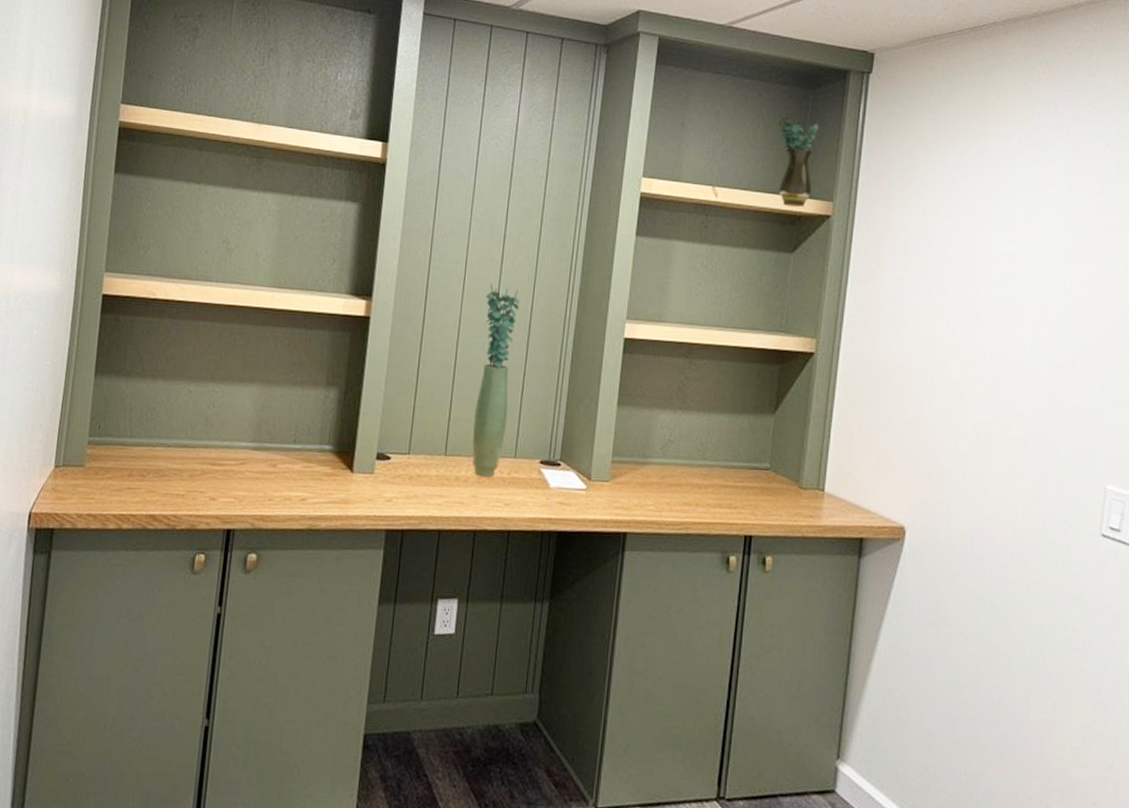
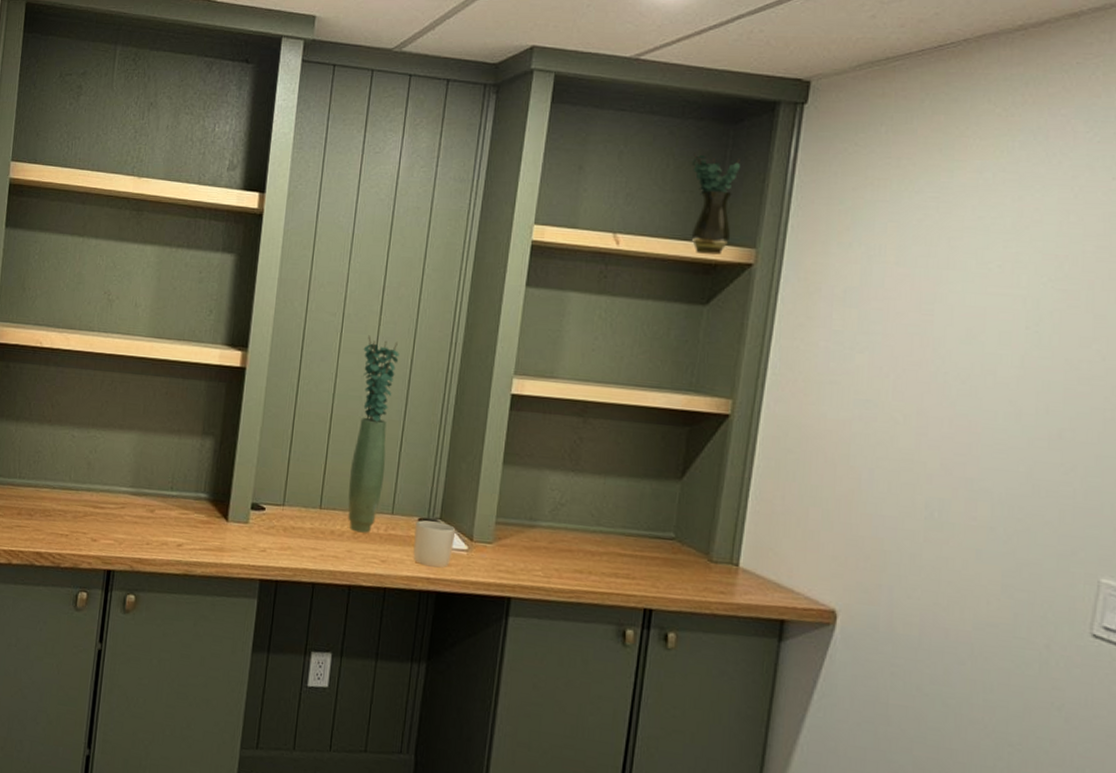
mug: none [535,462,575,509] -> present [413,520,456,569]

